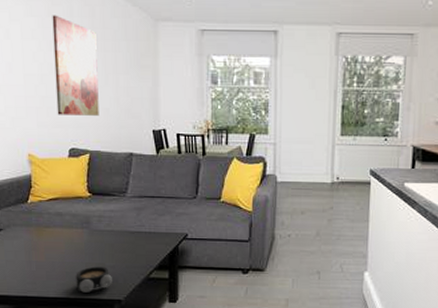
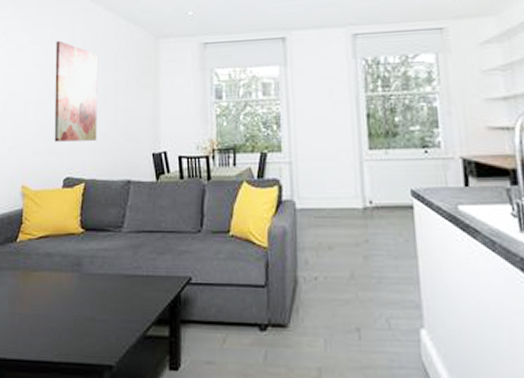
alarm clock: present [74,266,112,293] -> none [60,320,103,355]

